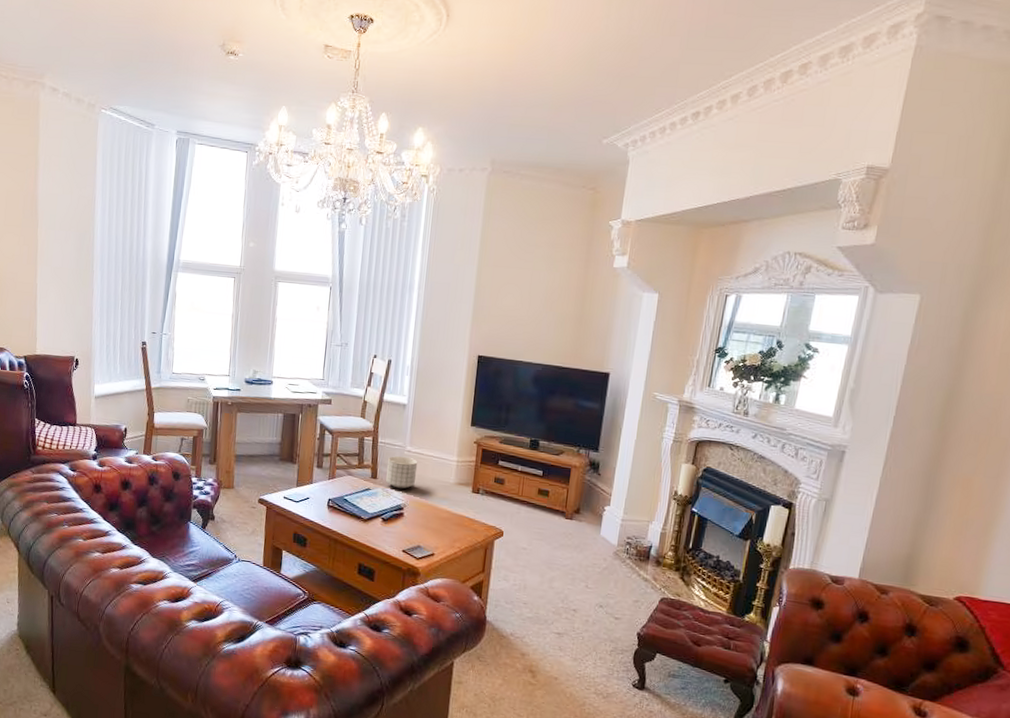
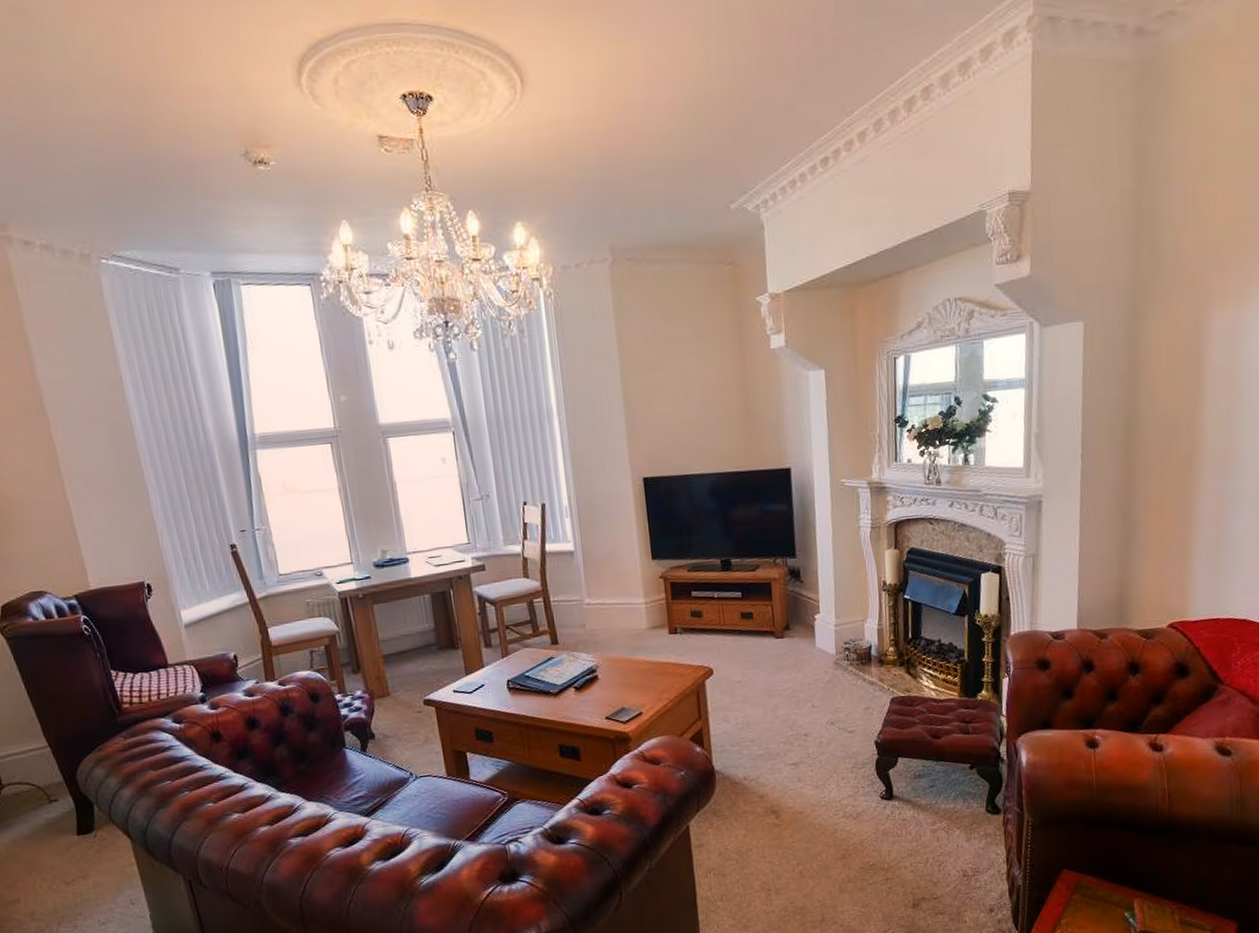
planter: present [385,456,418,490] -> none [567,611,603,650]

